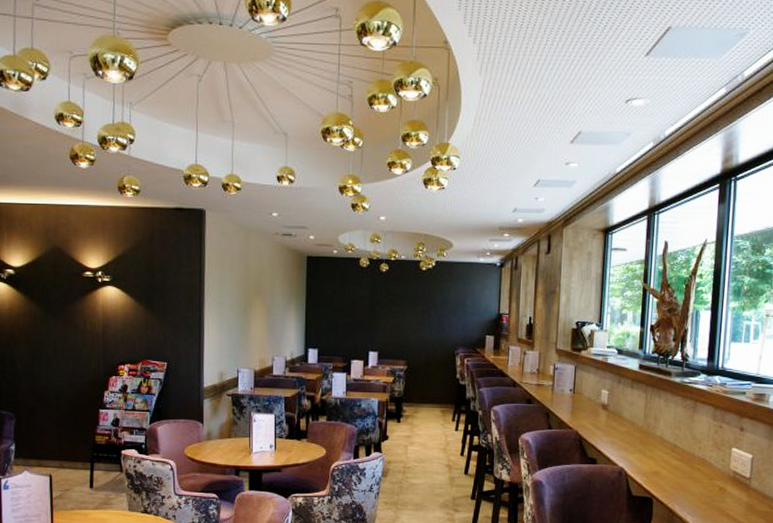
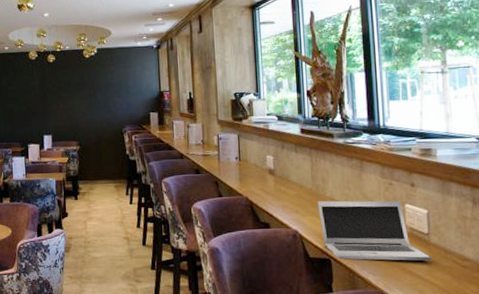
laptop: none [646,440,749,504] -> present [317,200,431,261]

